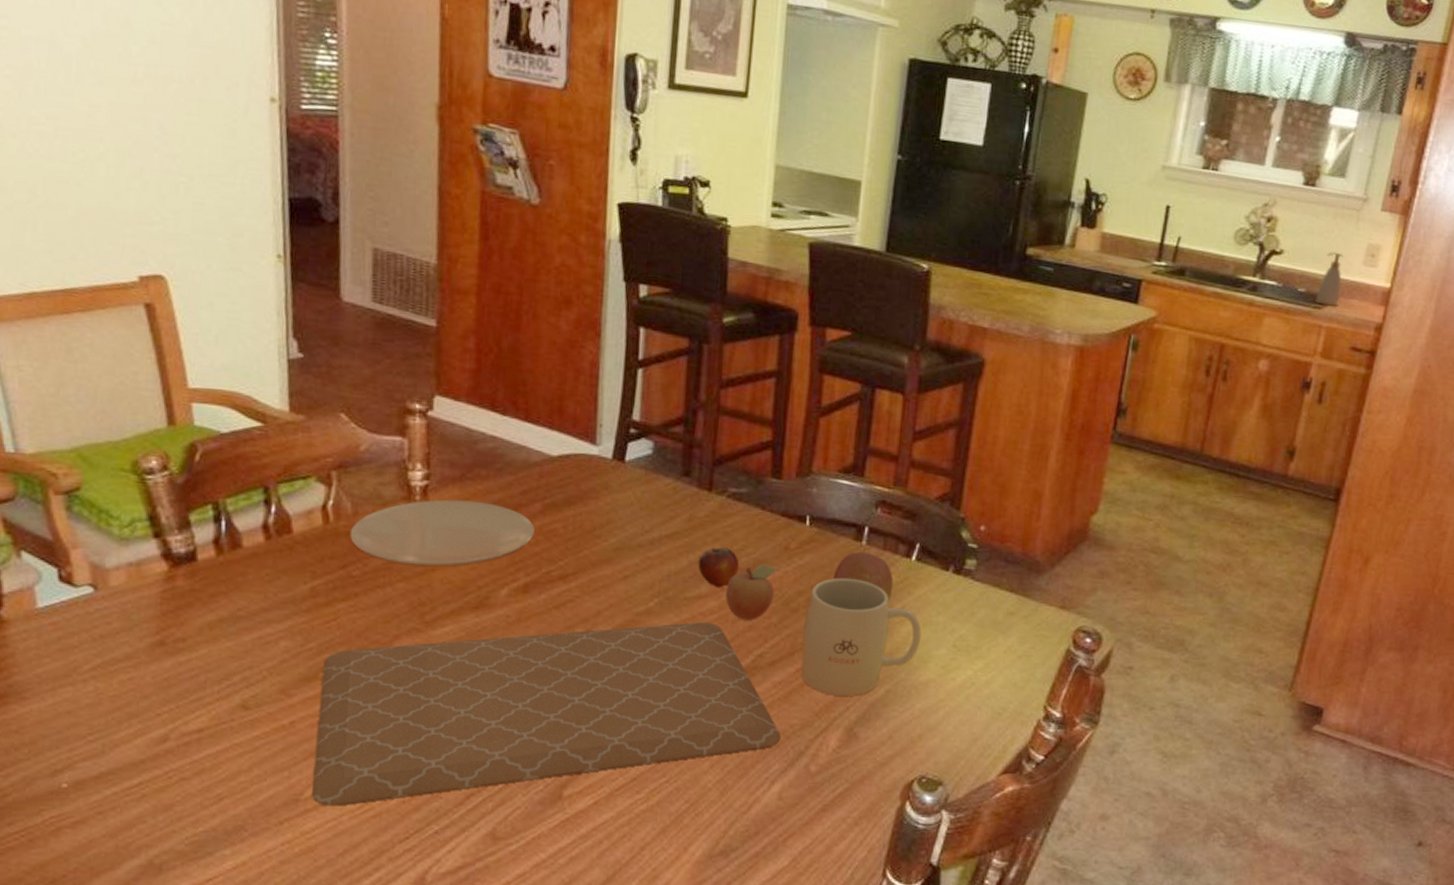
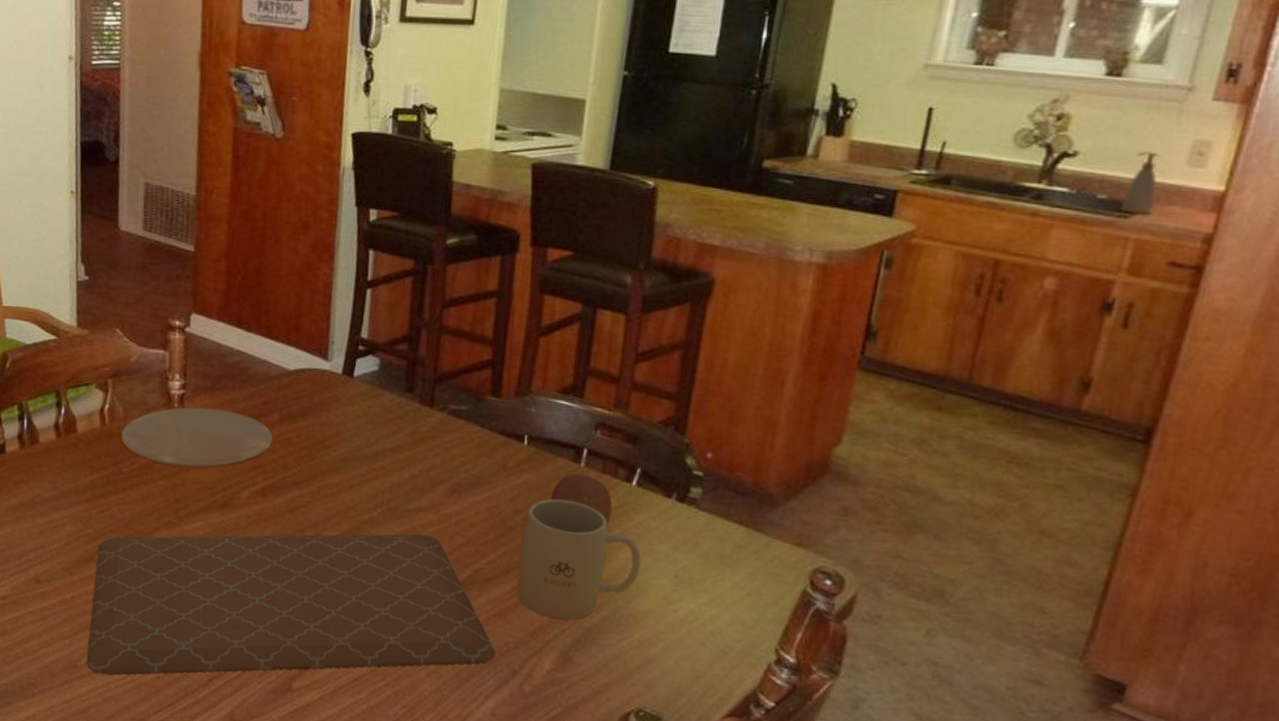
fruit: present [697,547,740,588] -> none [418,462,458,502]
fruit: present [726,564,778,621] -> none [444,480,496,536]

